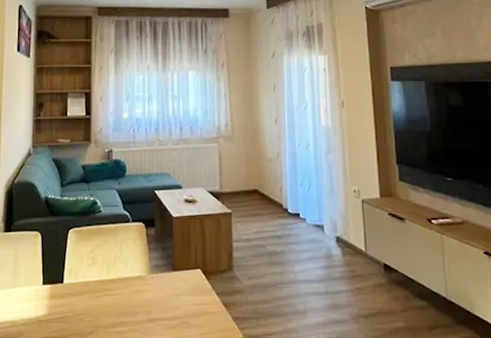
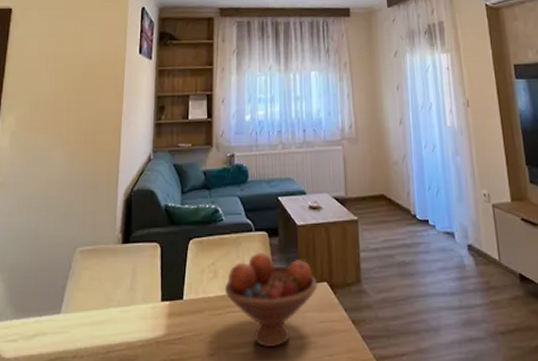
fruit bowl: none [102,241,192,326] -> present [224,252,318,347]

